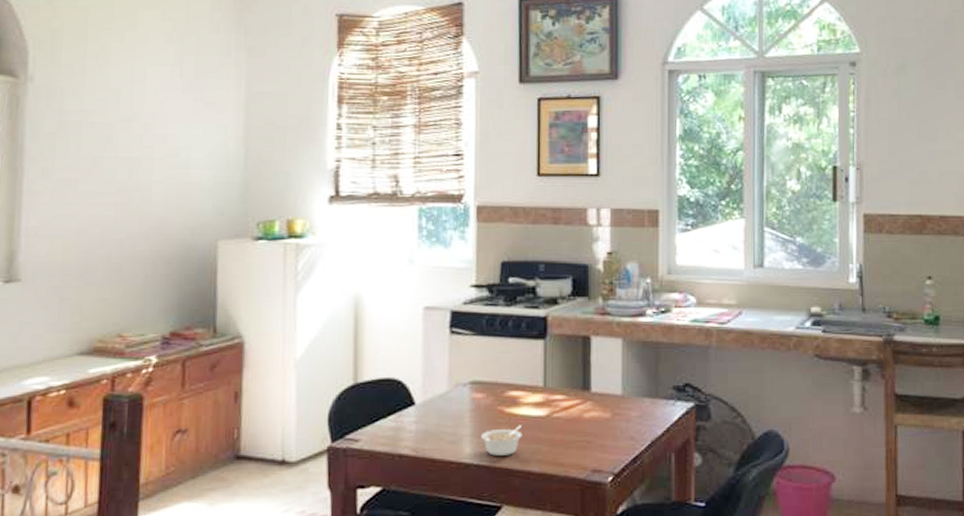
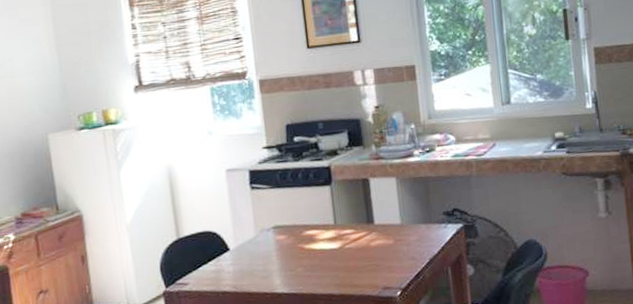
legume: present [480,425,523,456] -> none [287,257,322,285]

